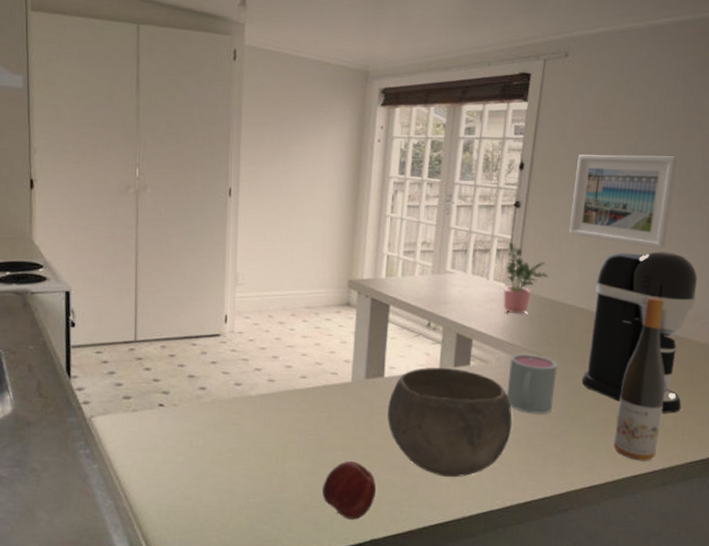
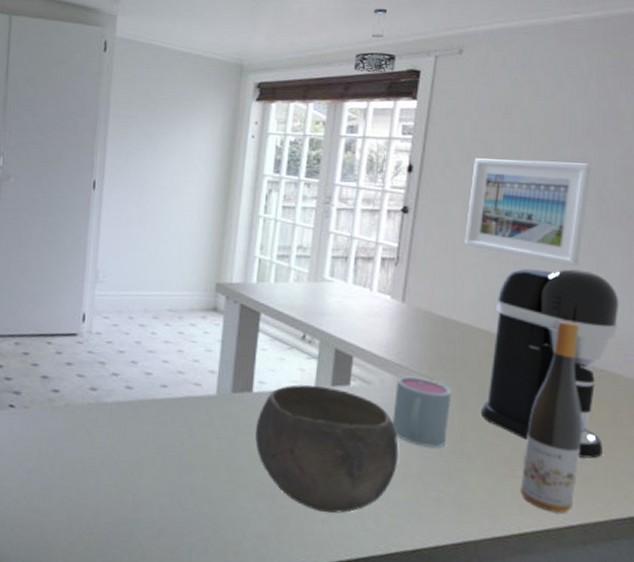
apple: present [322,460,377,520] -> none [180,483,241,552]
pendant light: none [470,14,509,77] -> present [353,8,397,73]
potted plant: present [503,243,549,314] -> none [388,251,441,331]

